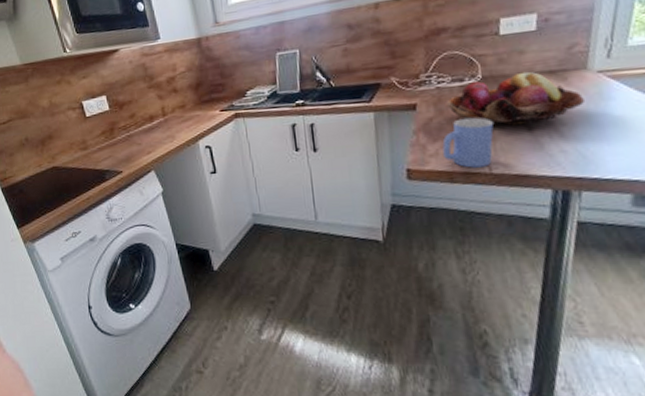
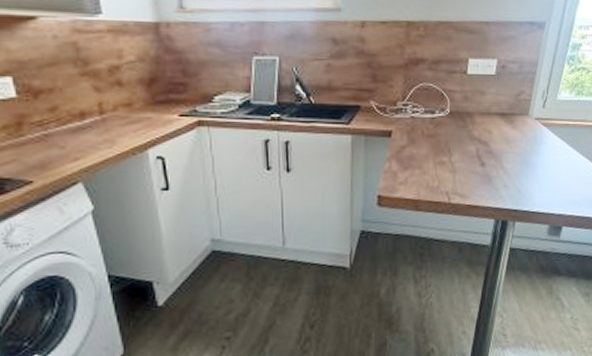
mug: present [442,117,494,168] -> none [411,149,455,197]
fruit basket: present [446,71,586,126] -> none [418,111,525,160]

